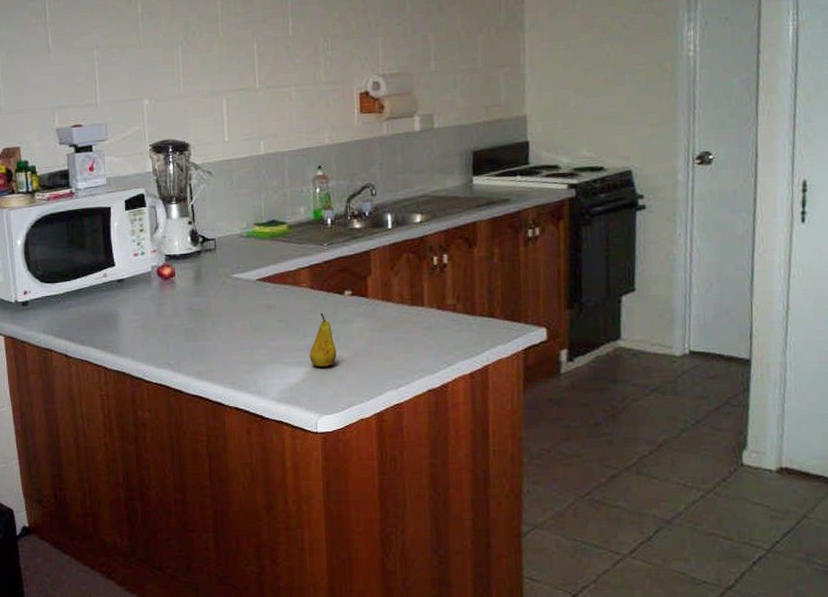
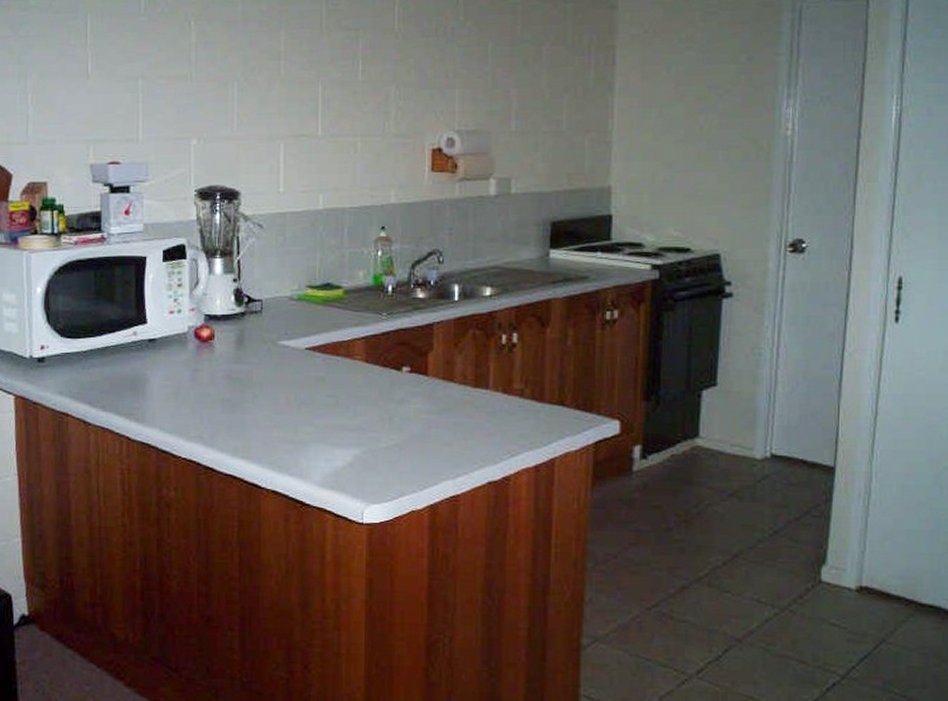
fruit: present [309,313,337,367] -> none [359,390,390,450]

